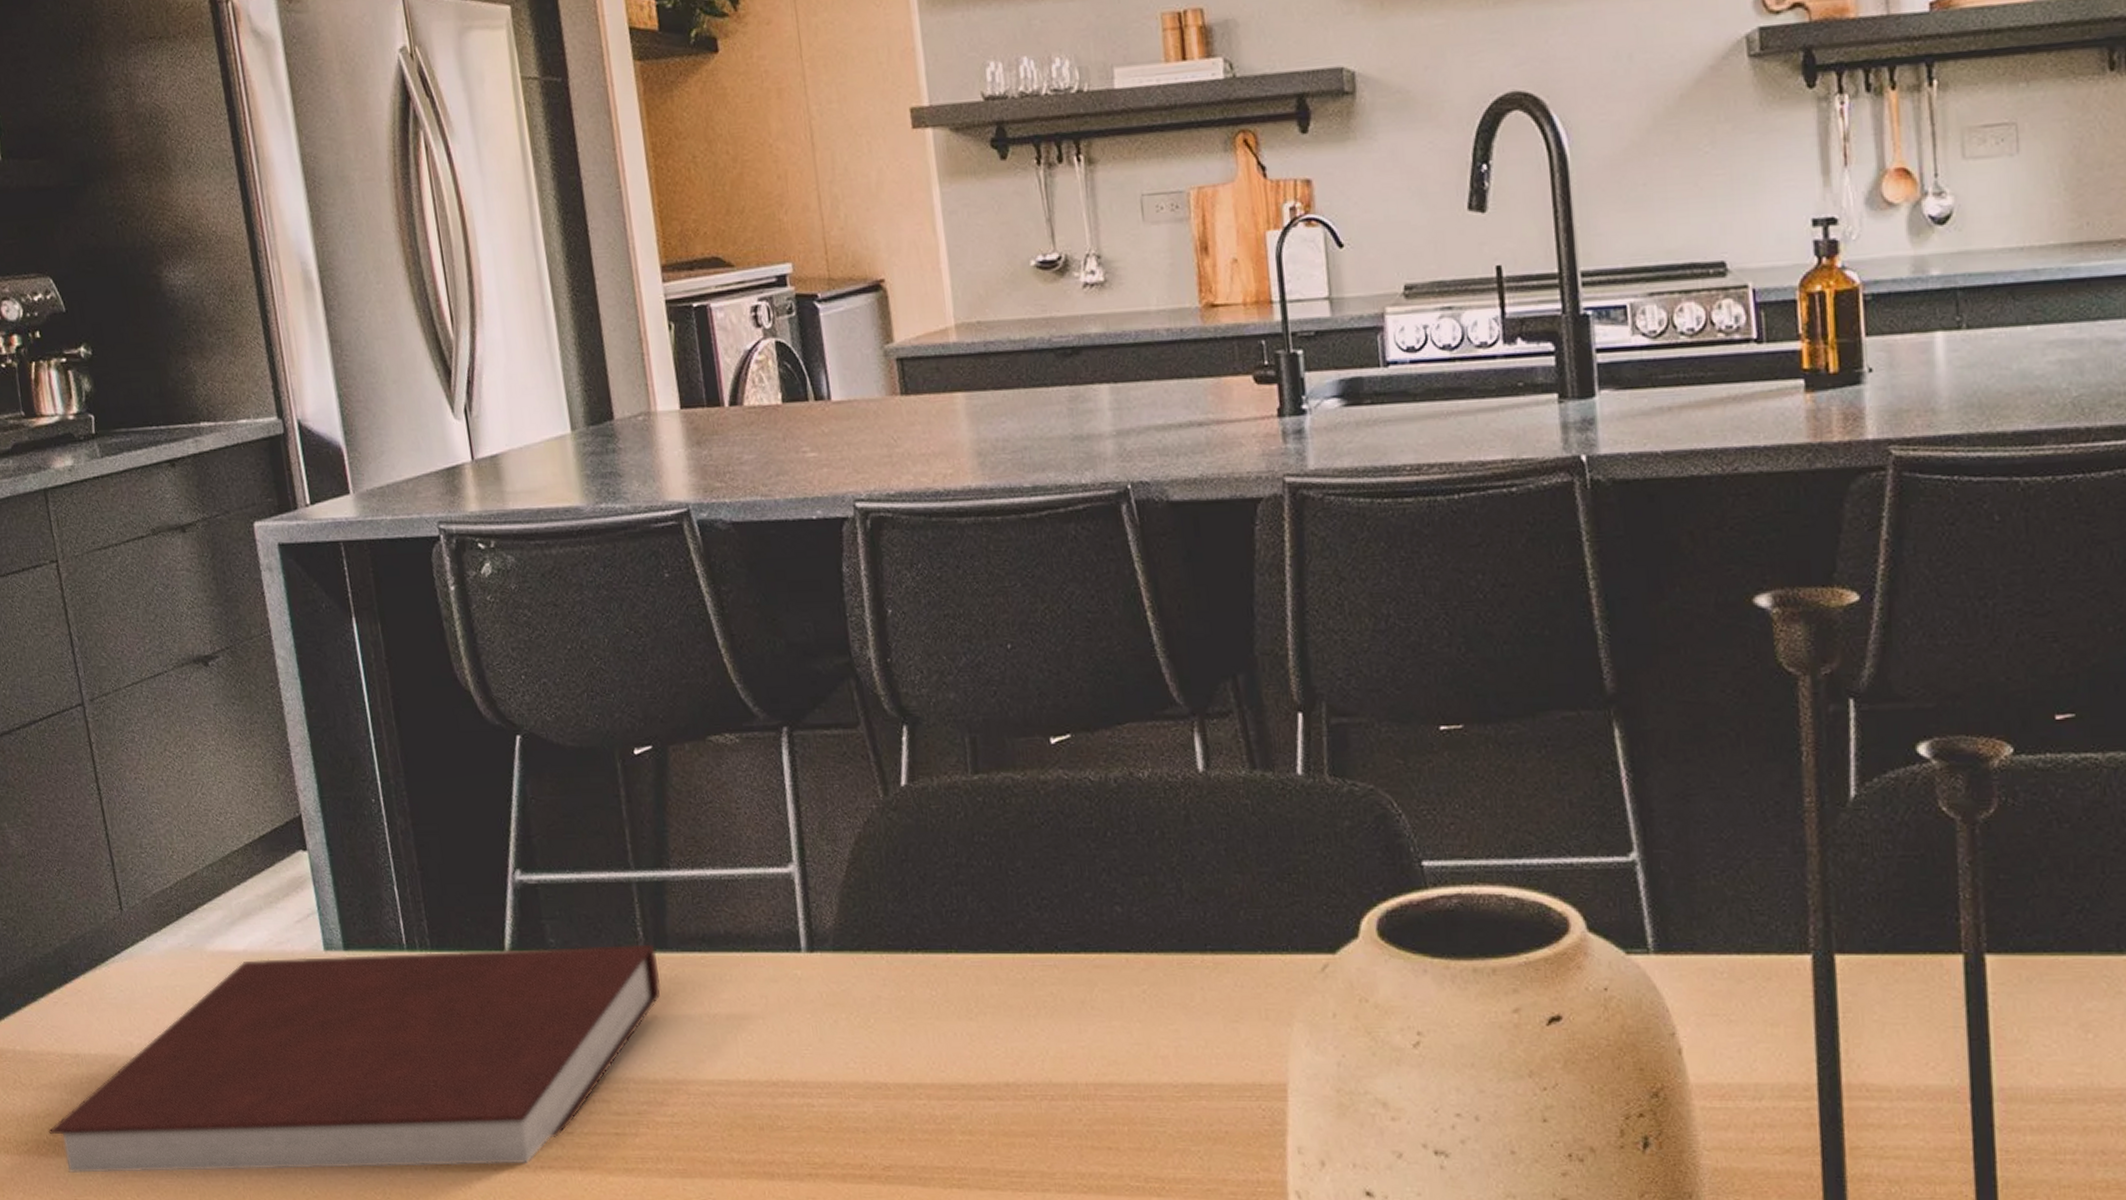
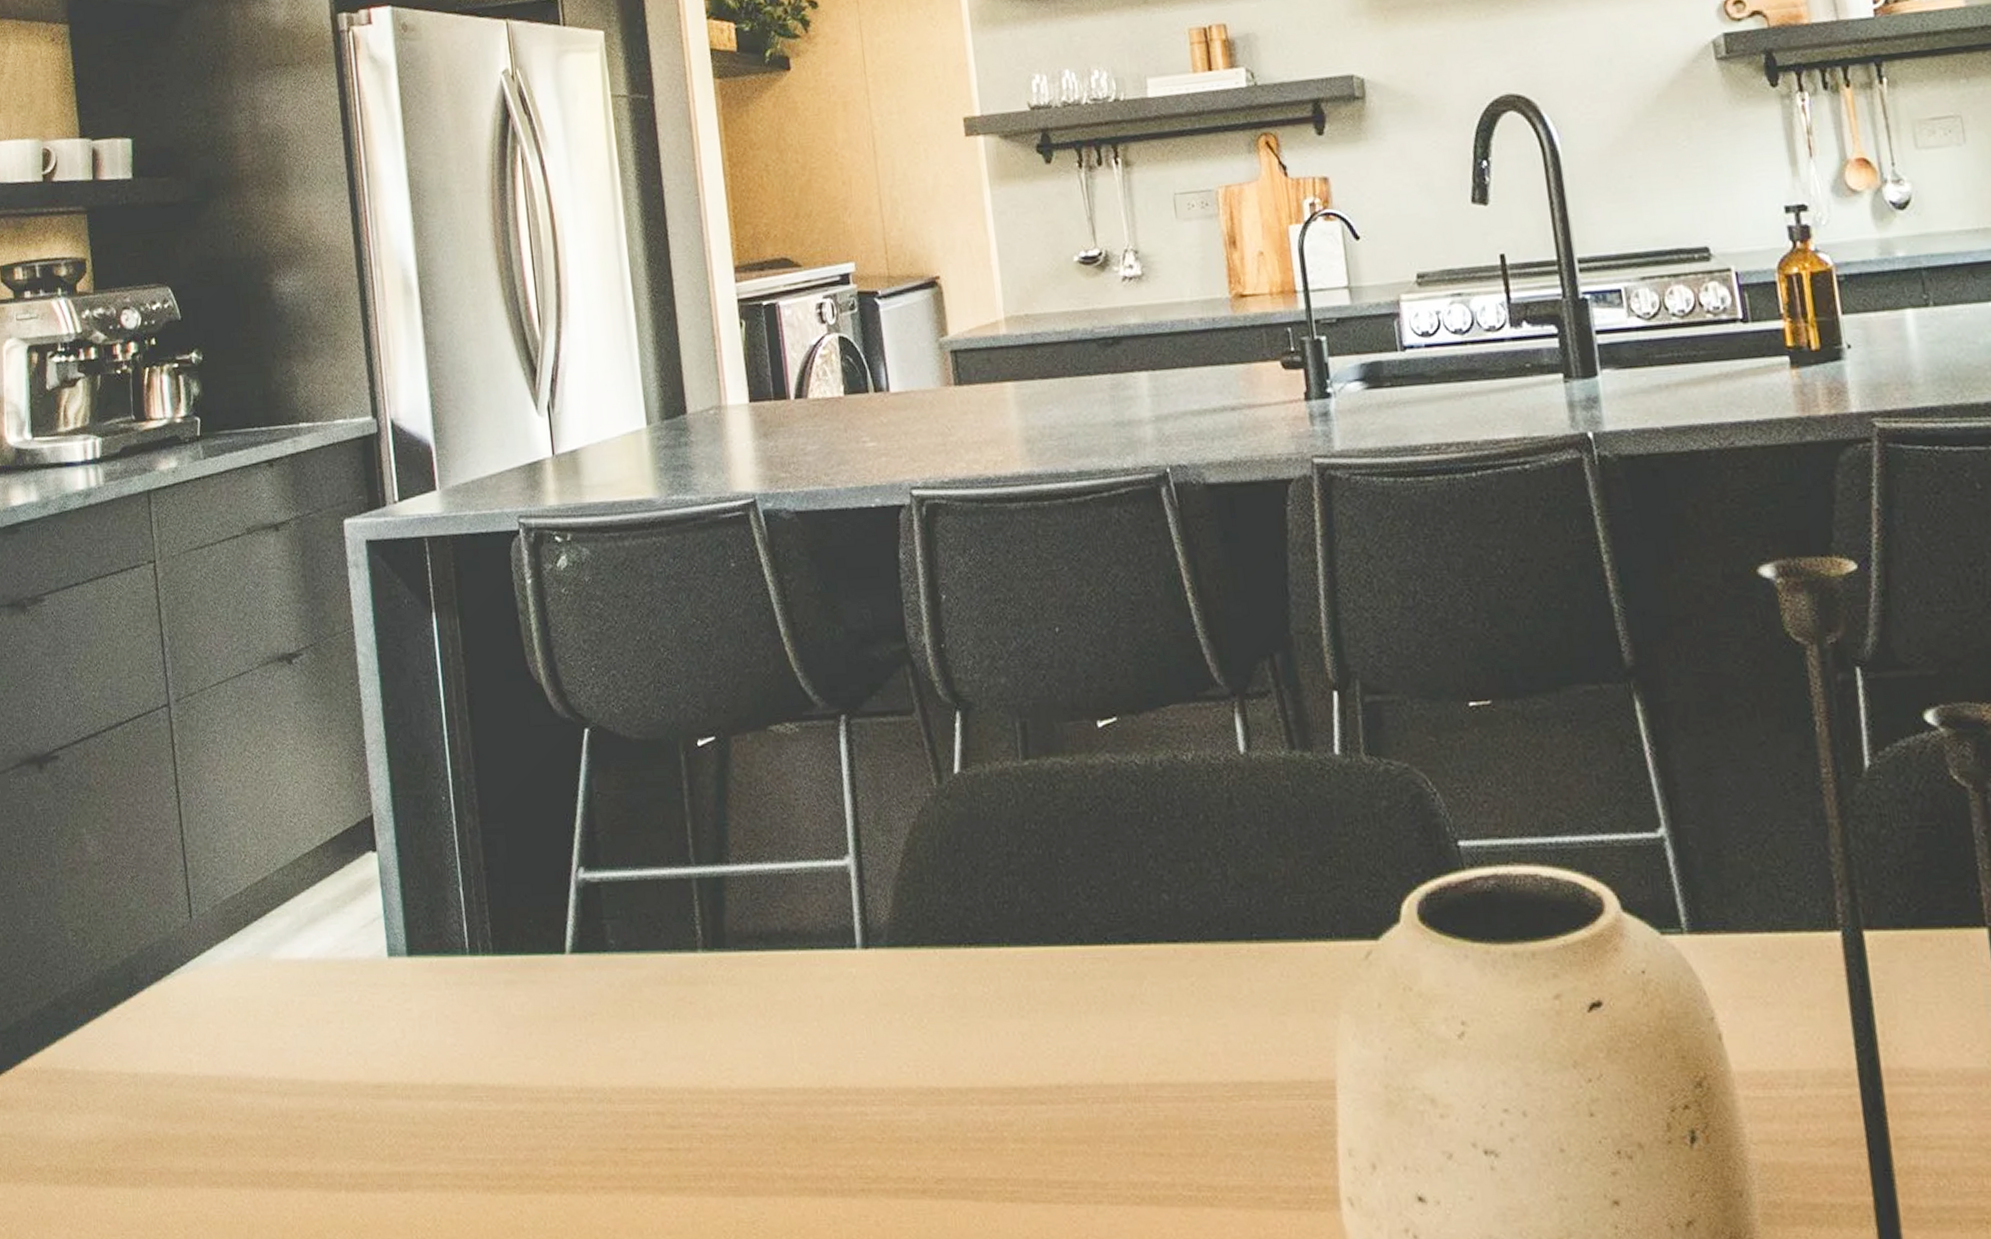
notebook: present [48,944,661,1174] -> none [101,943,718,1205]

